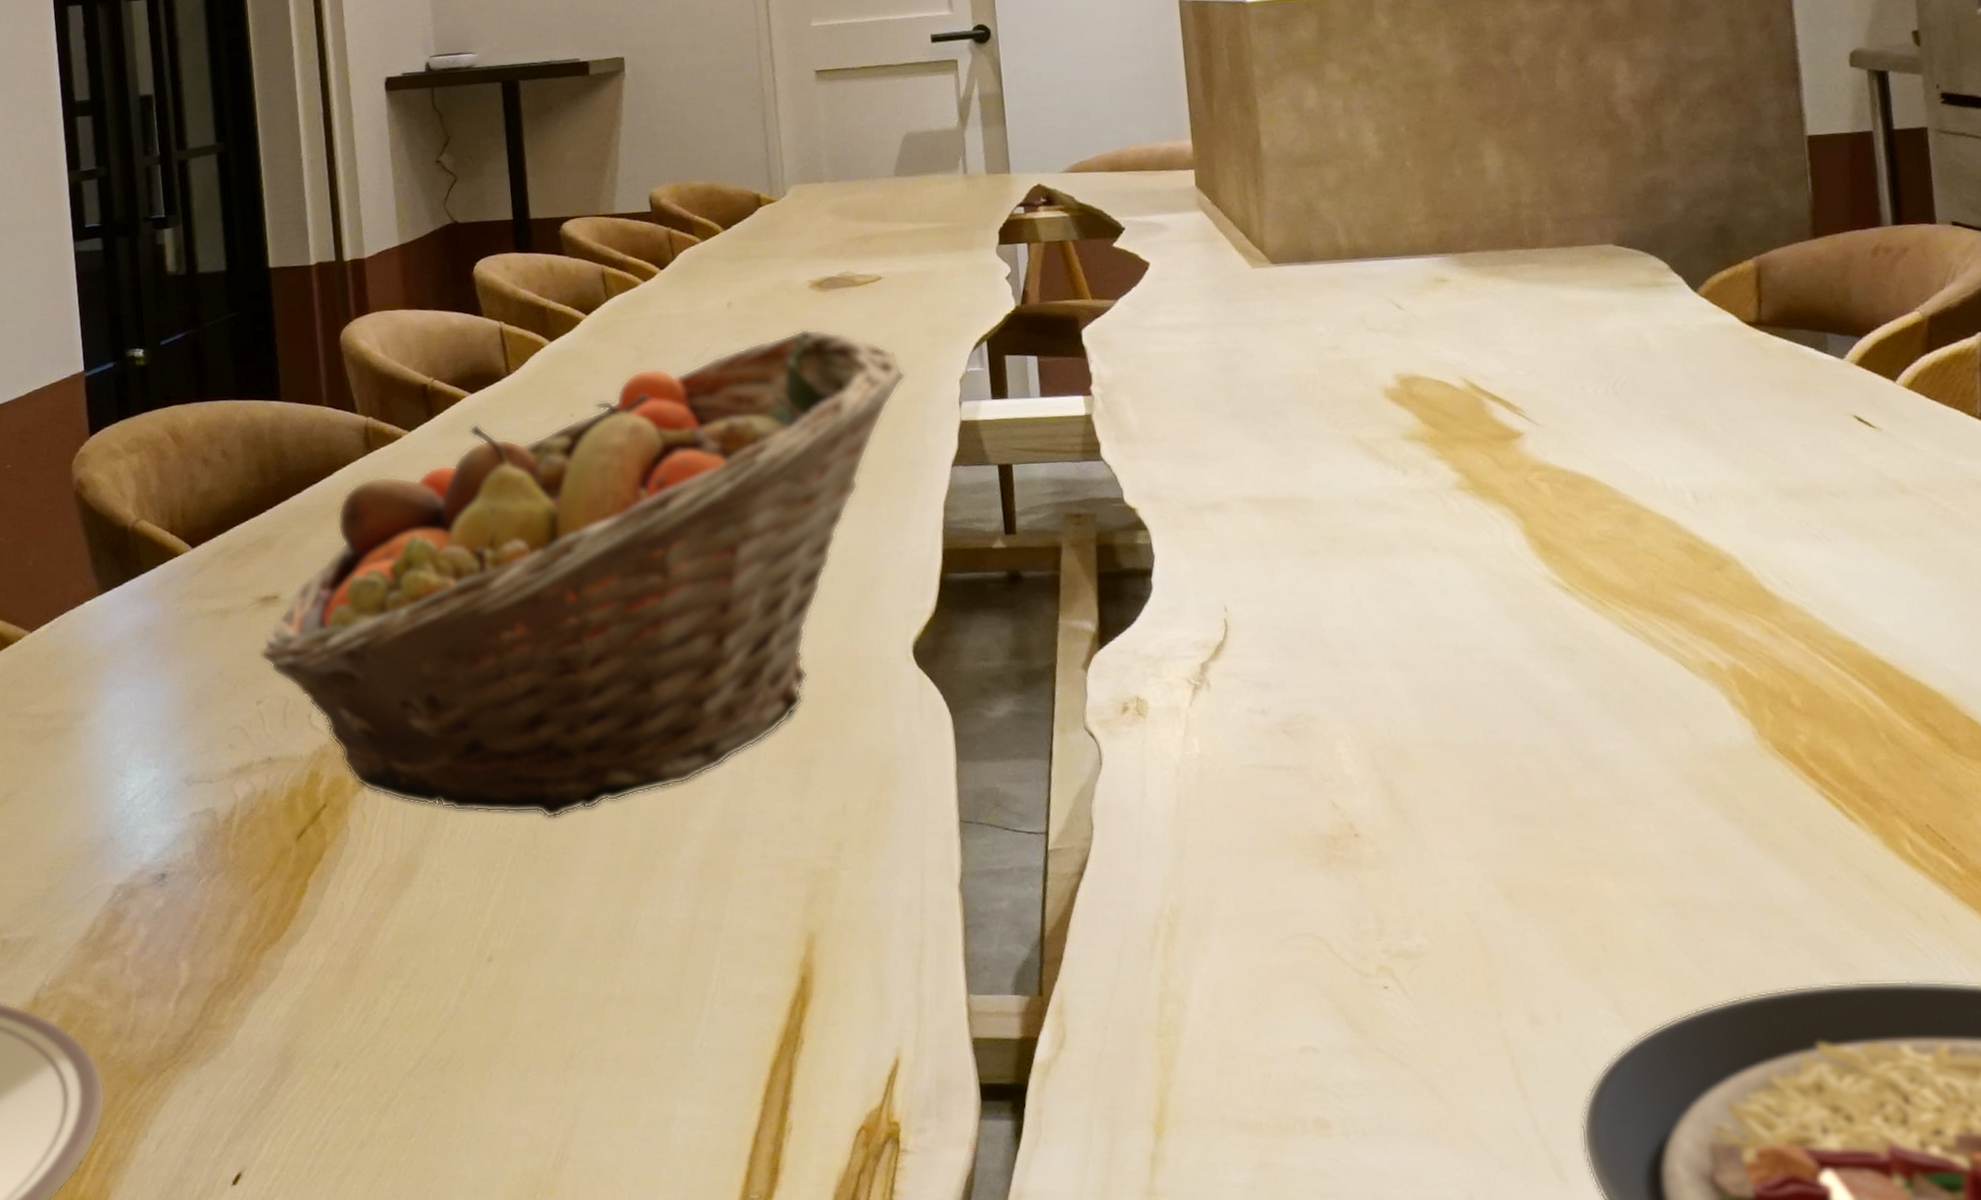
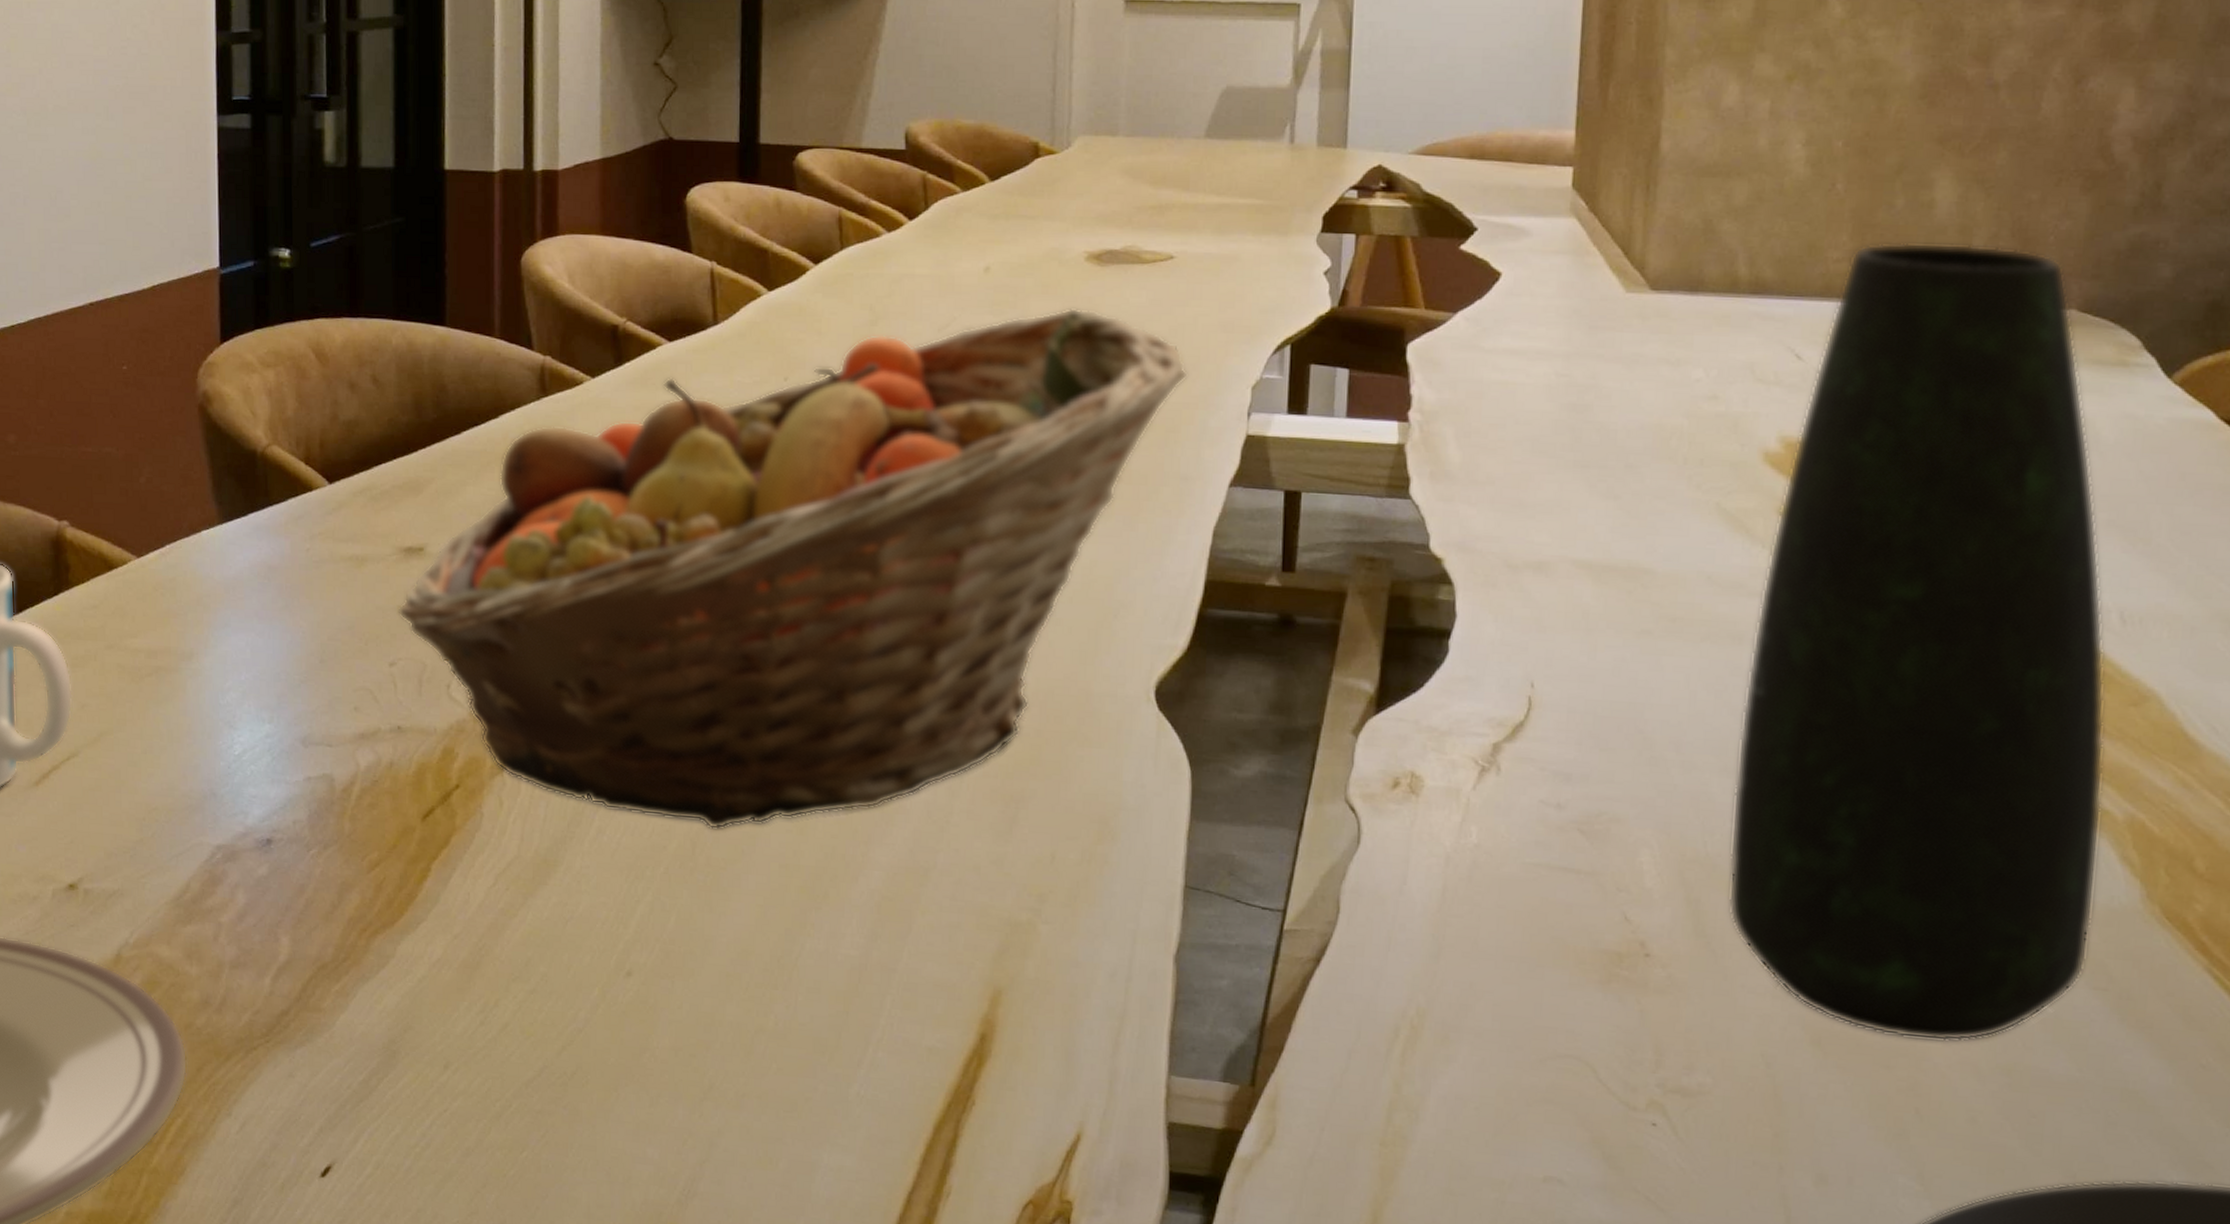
vase: none [1400,199,1720,883] -> present [1728,242,2105,1042]

